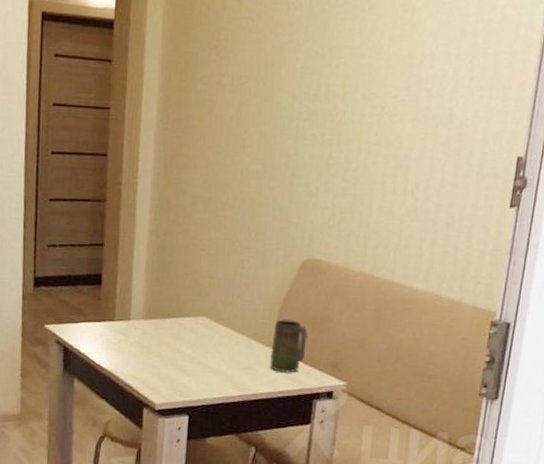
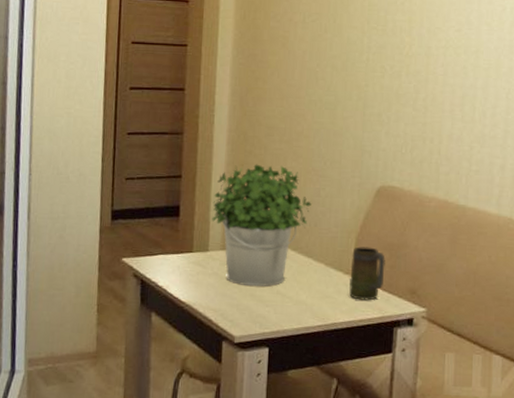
potted plant: none [134,233,235,356] -> present [212,164,311,287]

